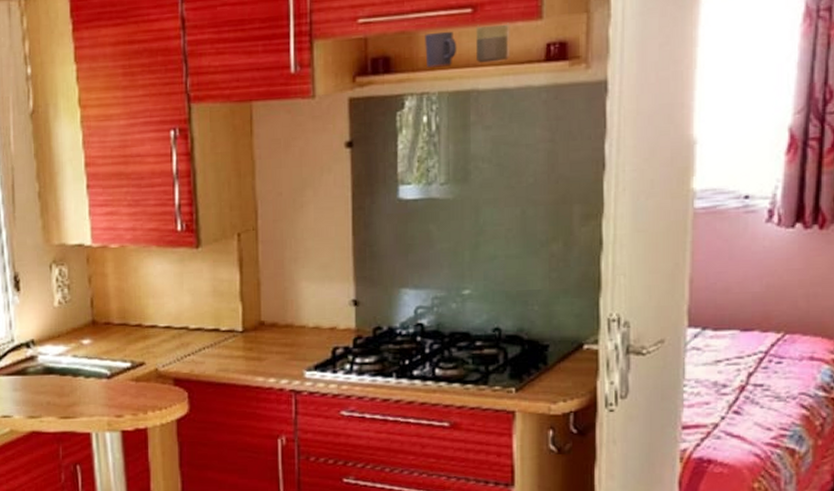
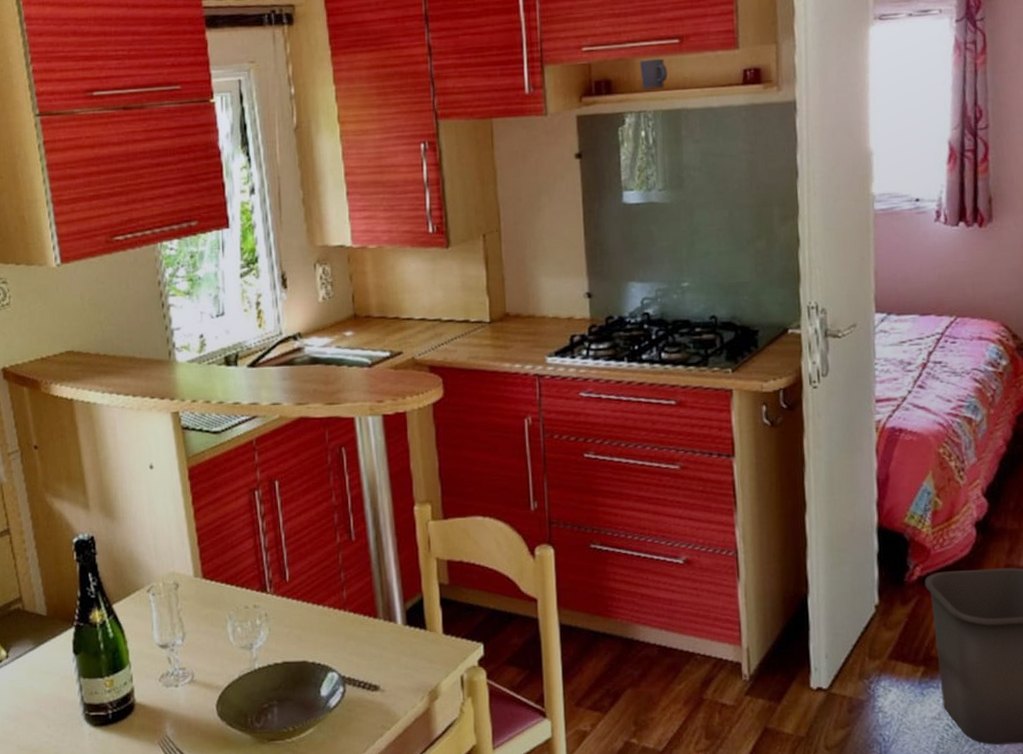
peanut butter: present [476,22,510,63] -> none [683,51,713,86]

